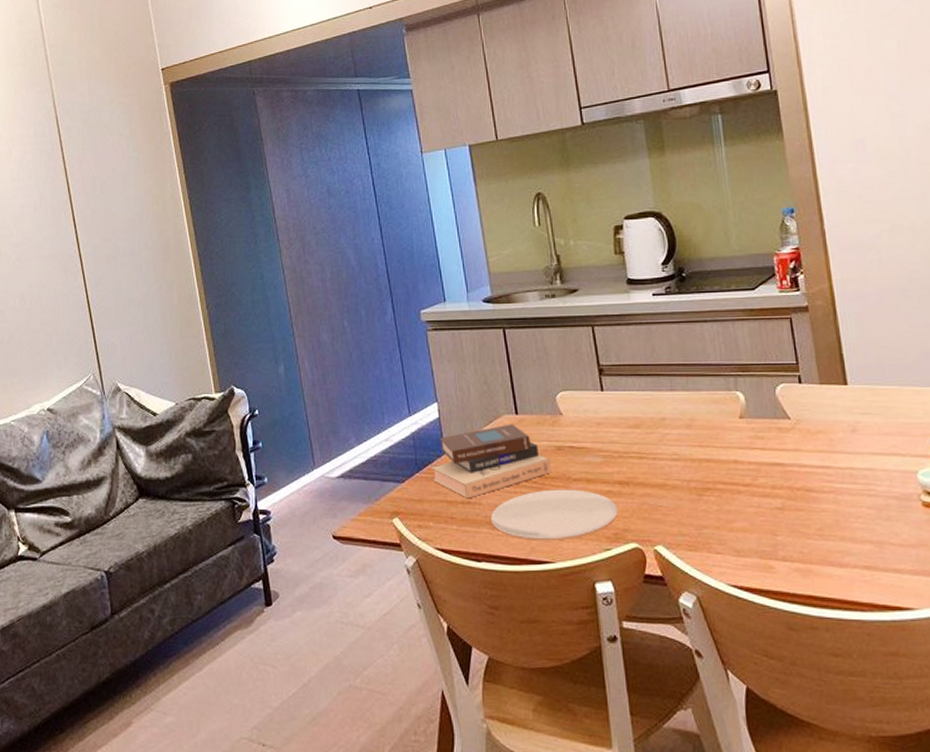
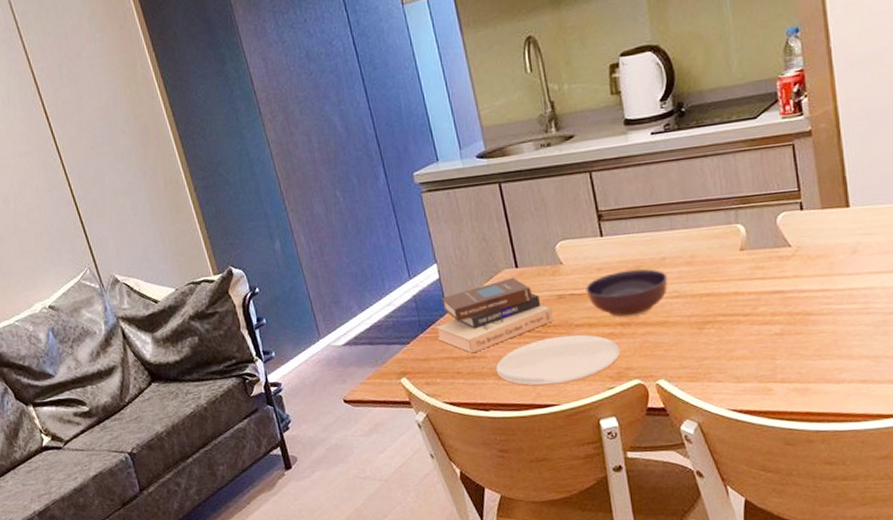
bowl: none [585,427,668,476] -> present [585,268,668,318]

